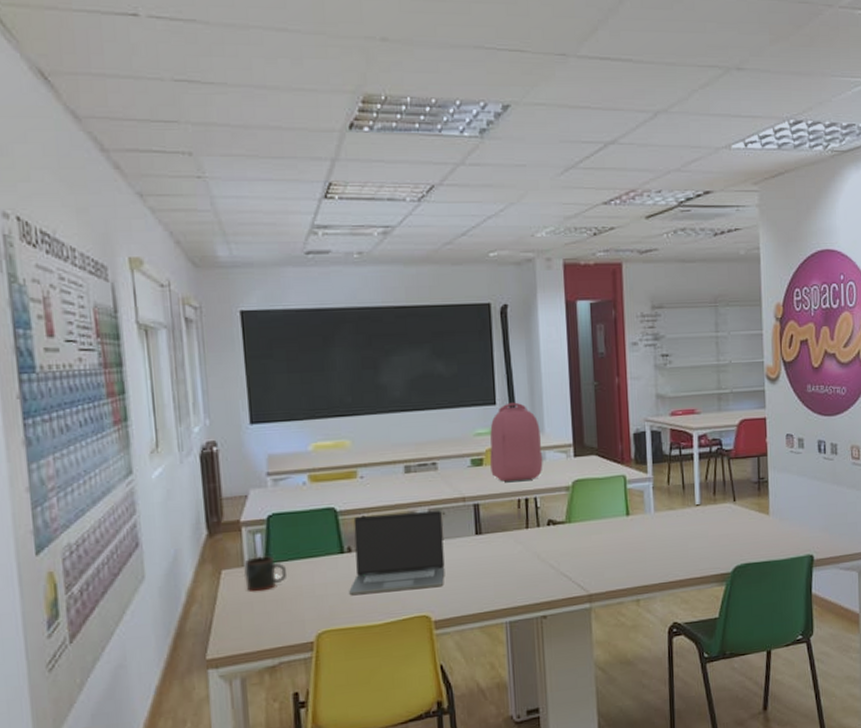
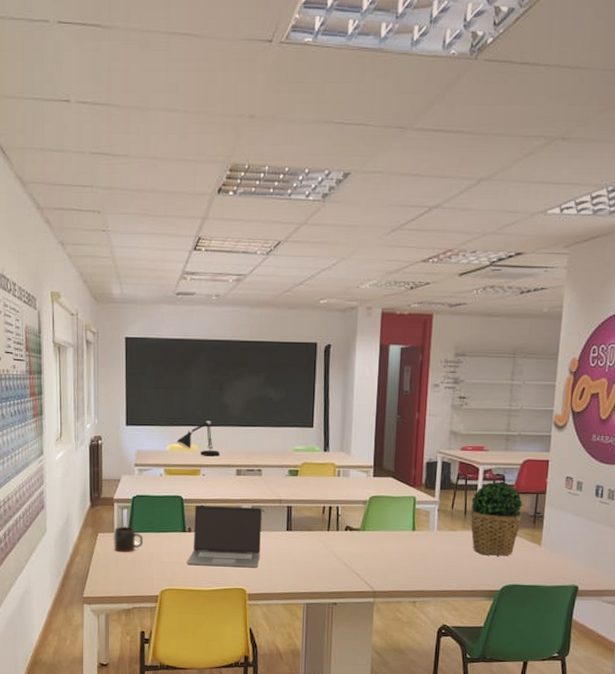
desk lamp: none [321,408,381,454] -> present [176,420,220,457]
backpack: present [490,402,543,482] -> none [304,426,347,492]
potted plant: none [688,447,745,534] -> present [470,481,523,556]

